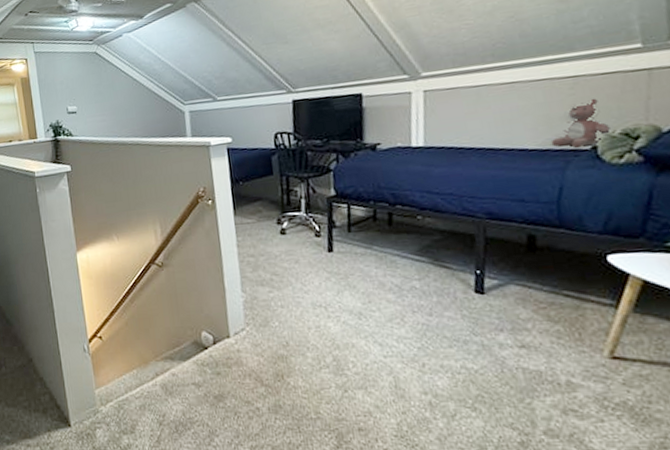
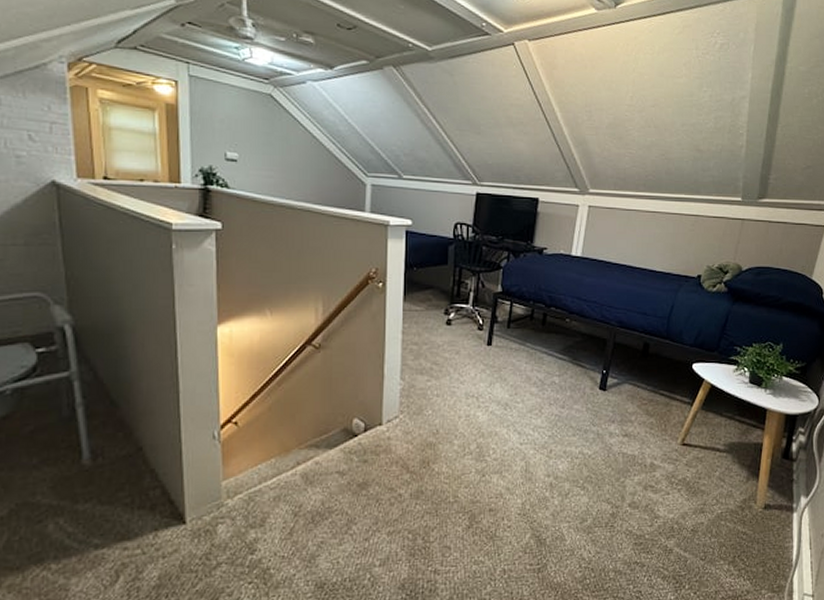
stuffed animal: present [550,98,610,149] -> none [672,236,711,276]

